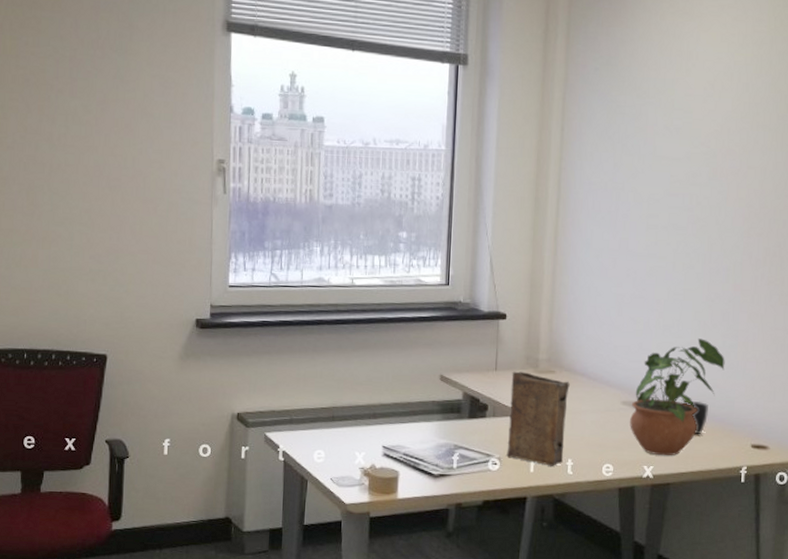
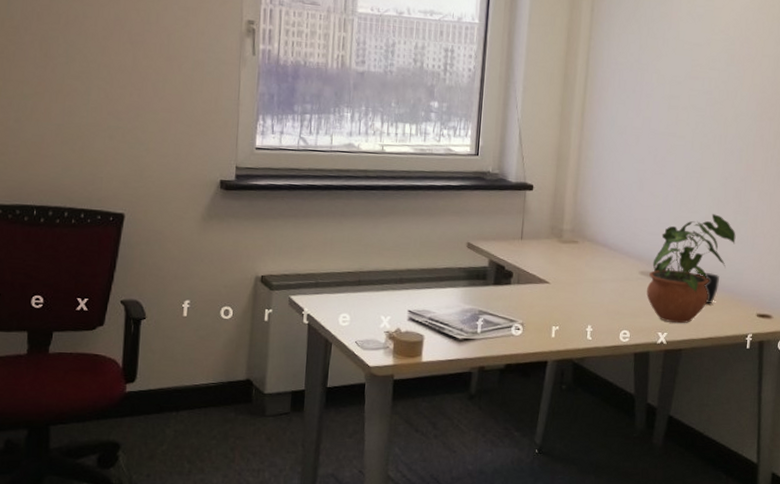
book: present [506,371,570,467] -> none [529,240,592,333]

